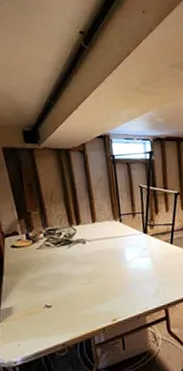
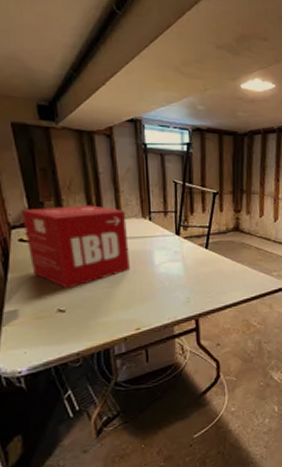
product box: none [12,212,106,287] -> present [21,205,131,289]

